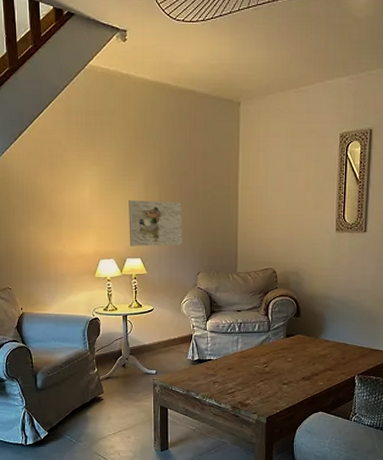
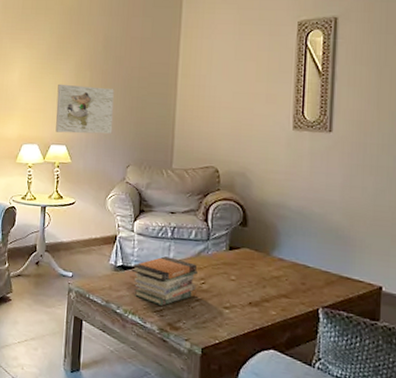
book stack: none [207,348,261,389] -> present [131,256,198,306]

